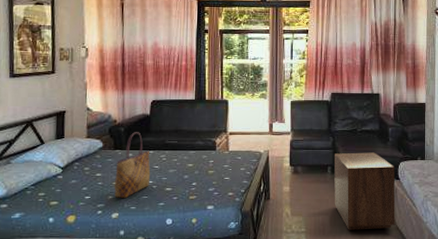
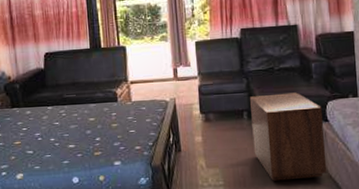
tote bag: present [114,132,151,199] -> none [15,88,52,159]

